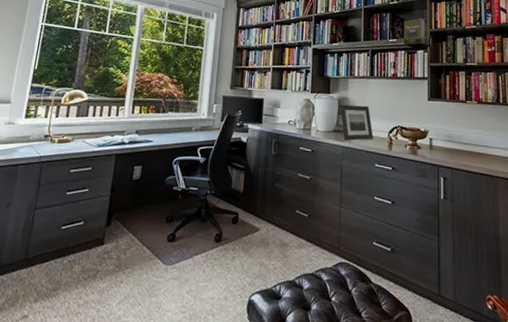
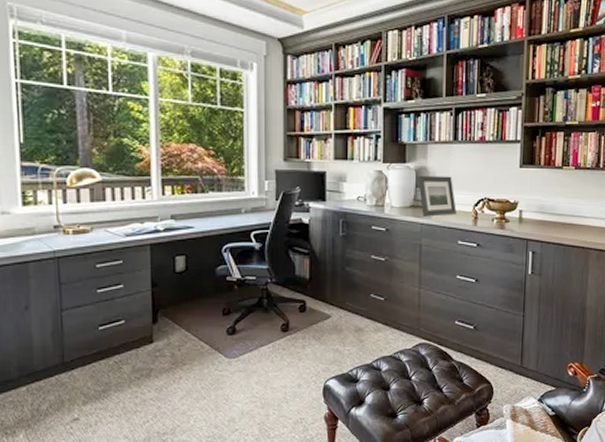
books: present [403,18,432,49] -> none [494,65,529,106]

